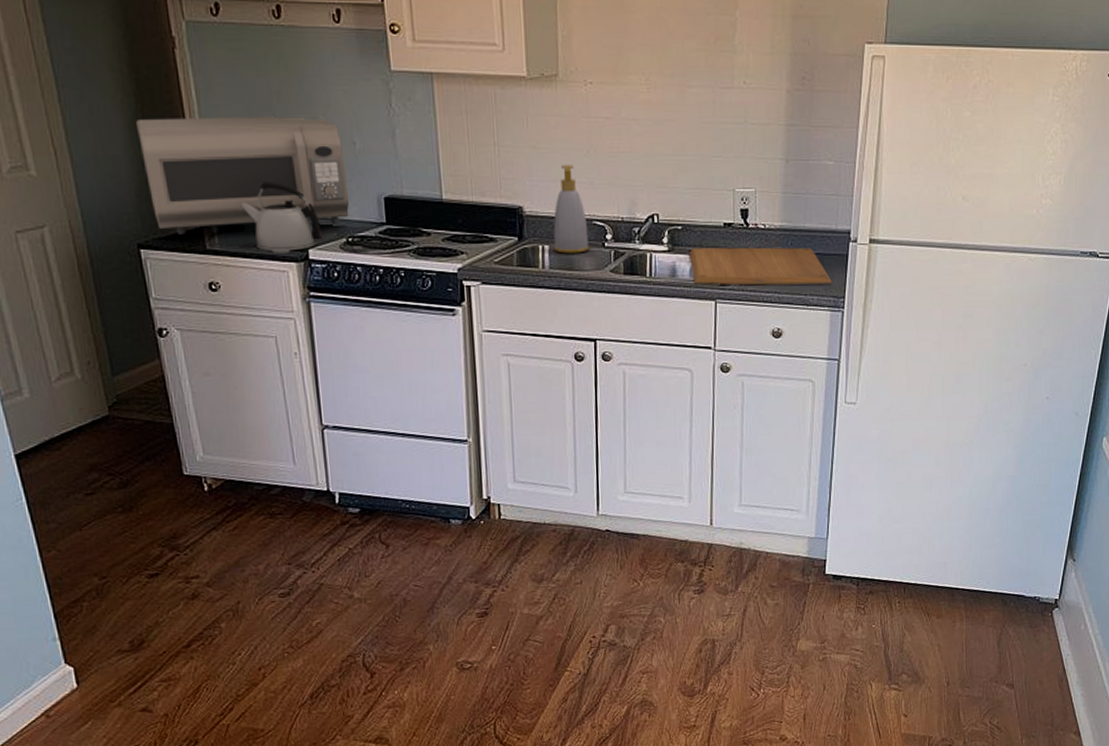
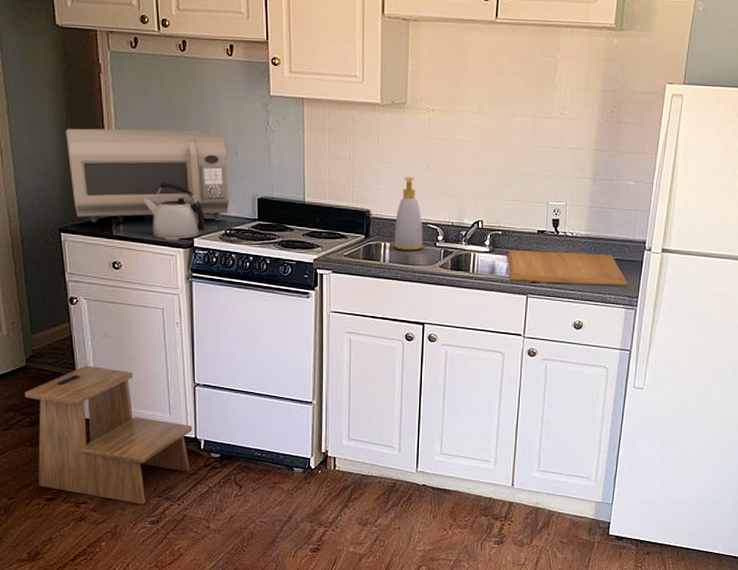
step stool: none [109,410,325,575] -> present [24,365,192,504]

